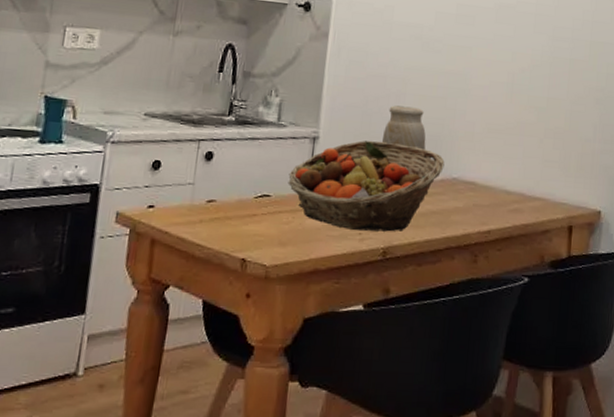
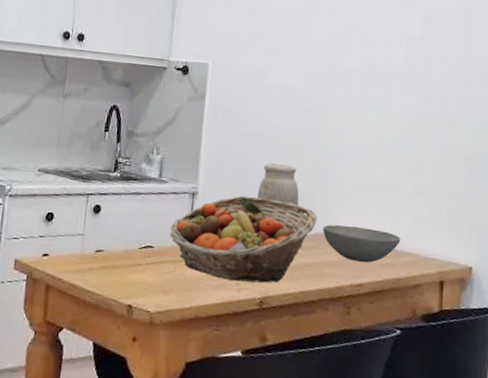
bowl: none [450,169,530,208] -> present [322,224,401,262]

